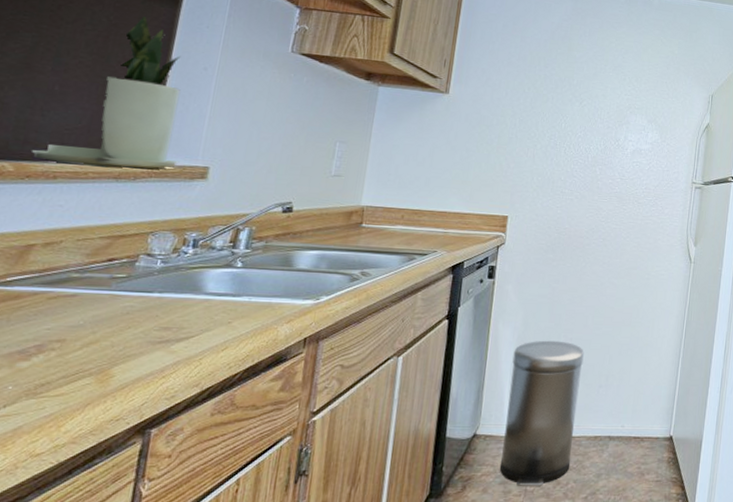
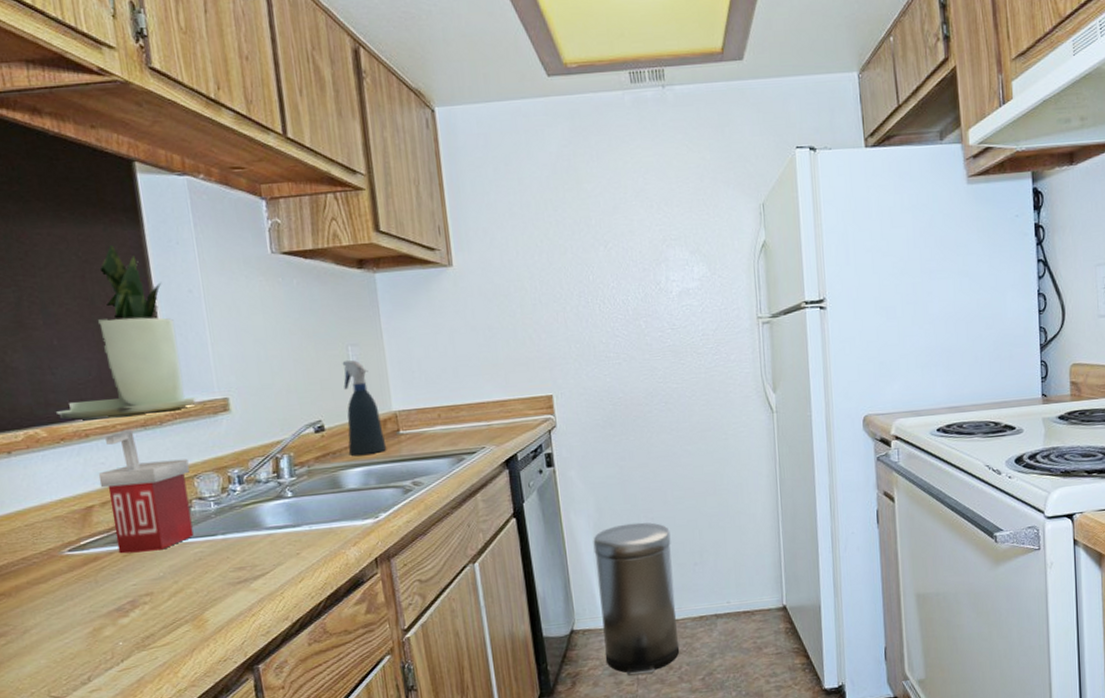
soap dispenser: none [44,178,150,299] -> present [98,429,194,554]
spray bottle: none [308,153,349,241] -> present [342,360,387,456]

